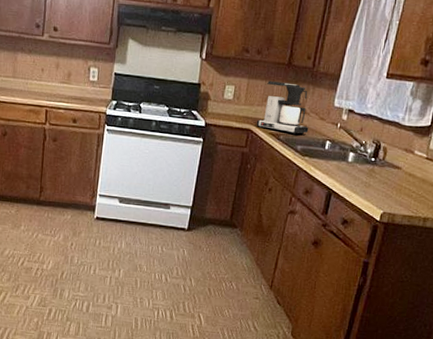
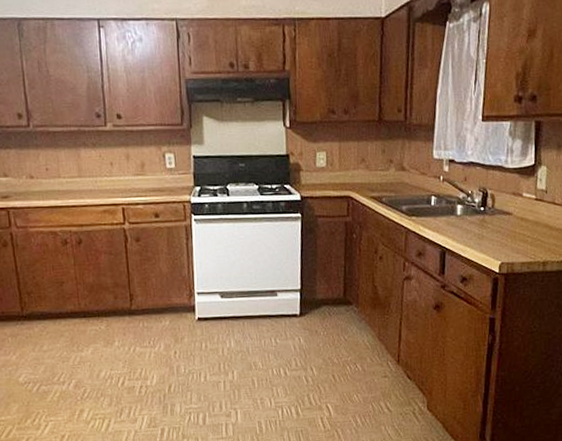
coffee maker: present [256,81,309,135] -> none [355,140,411,195]

